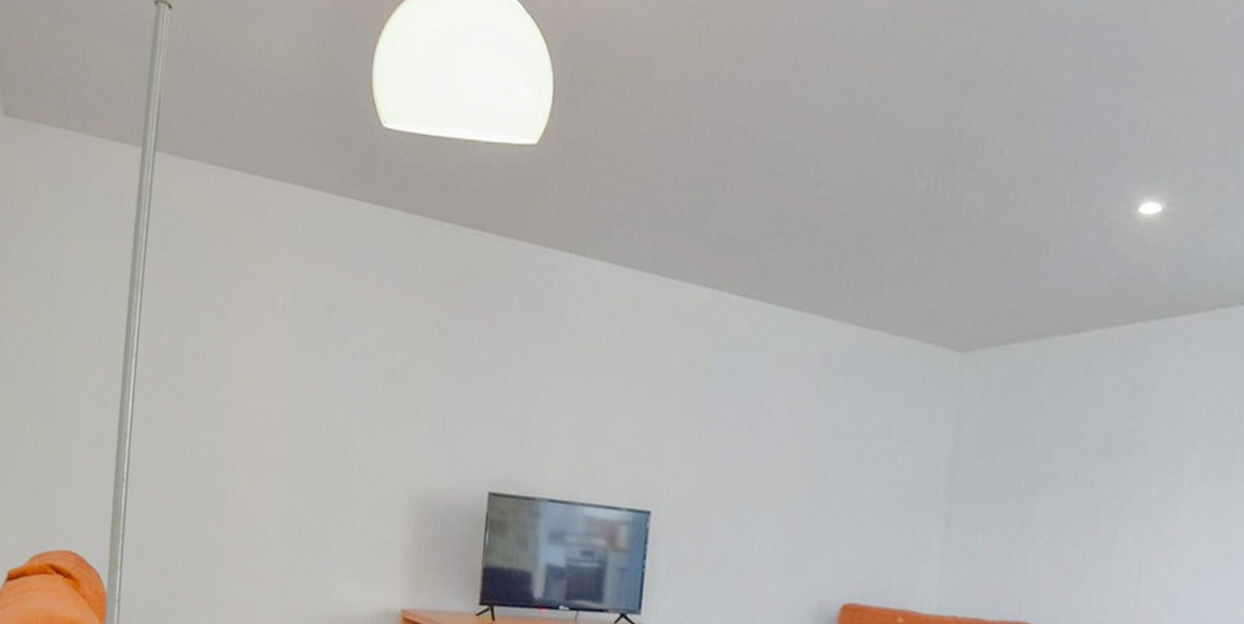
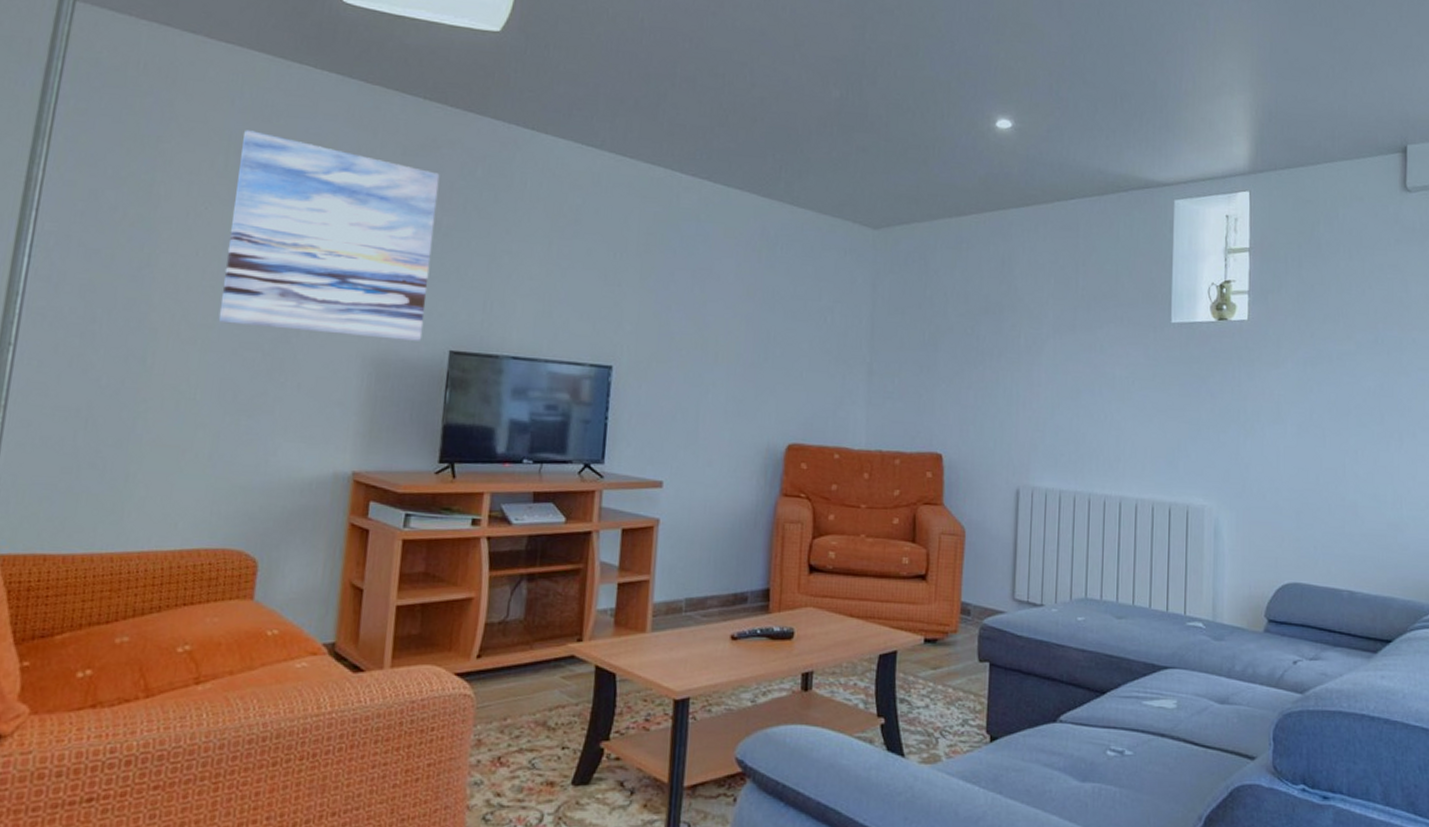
wall art: none [283,270,478,482] -> present [218,130,440,341]

